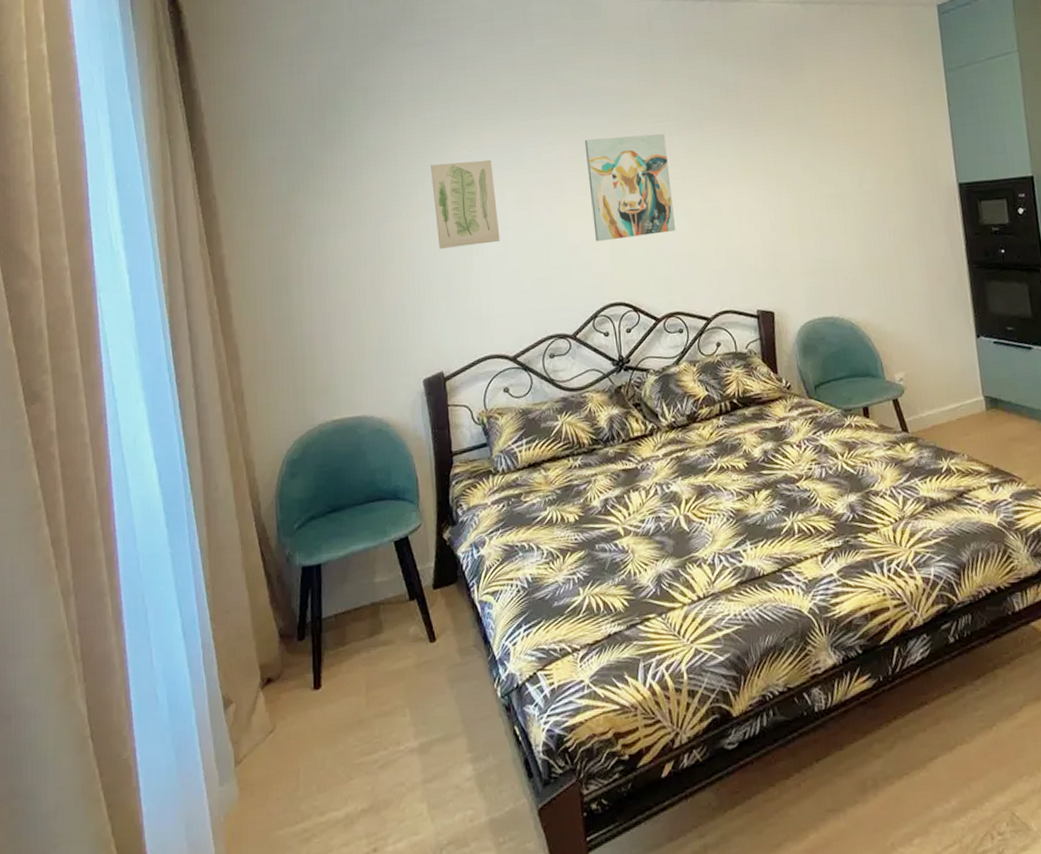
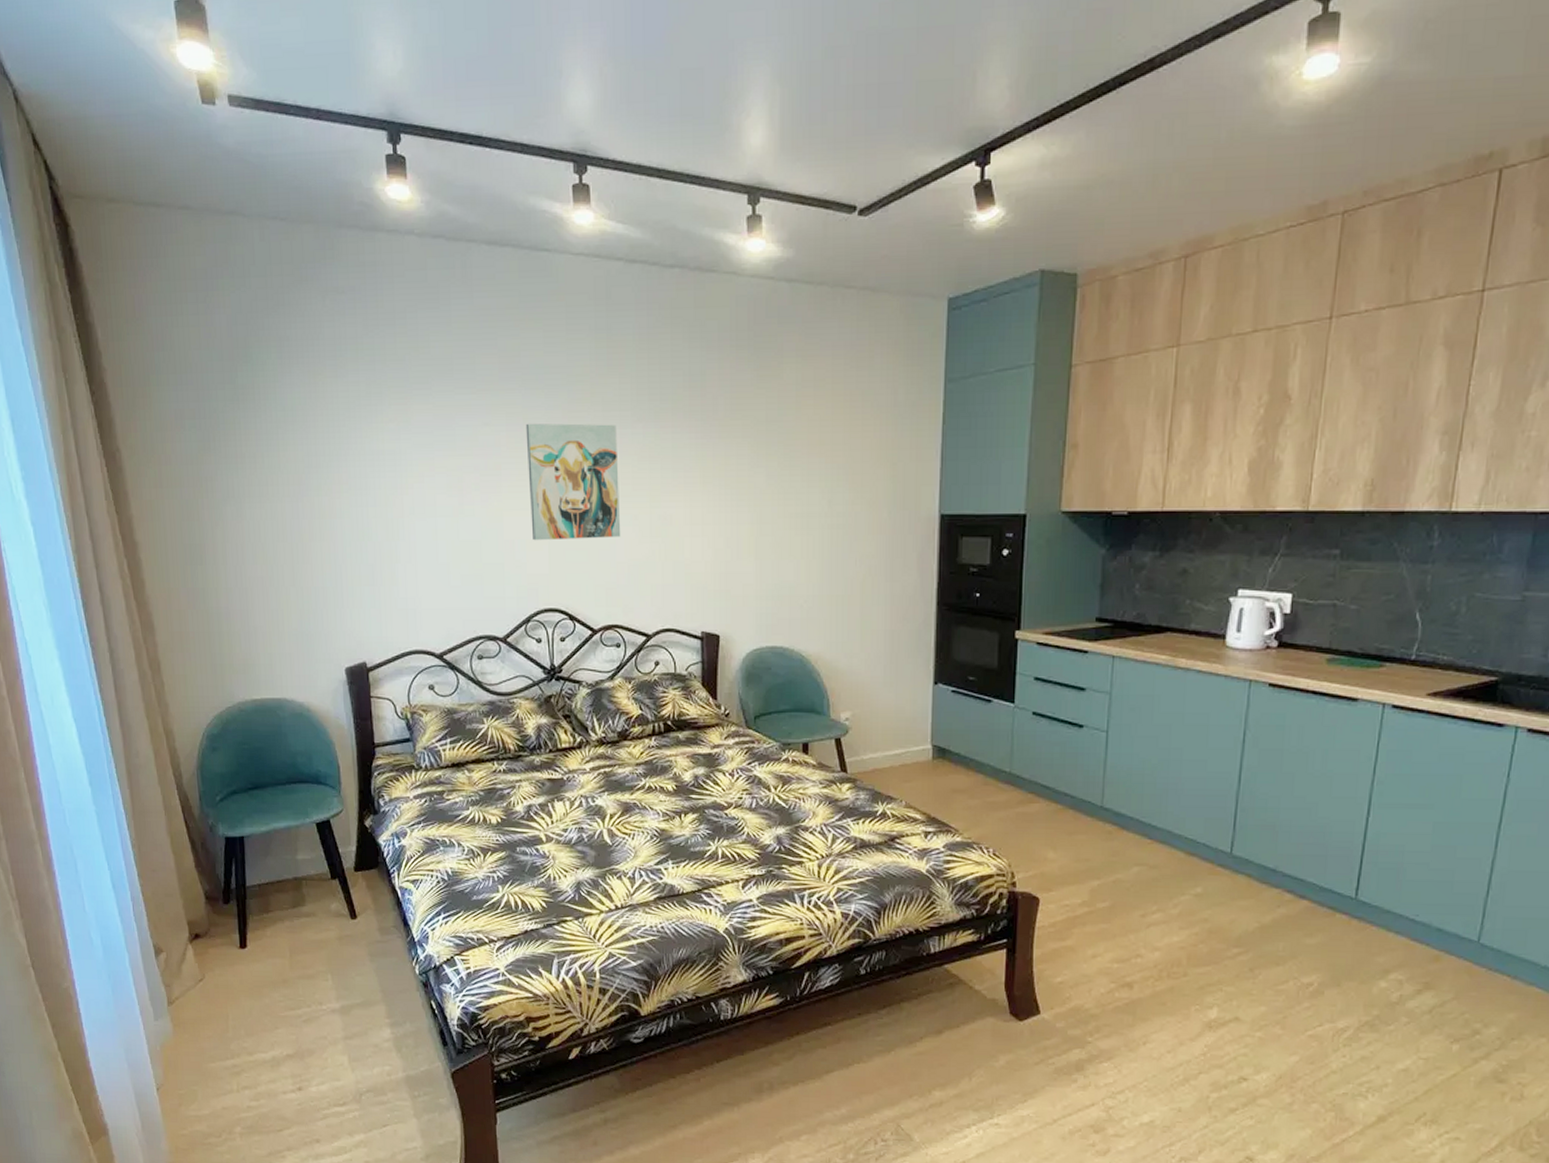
wall art: present [431,159,500,249] -> none [354,435,429,532]

